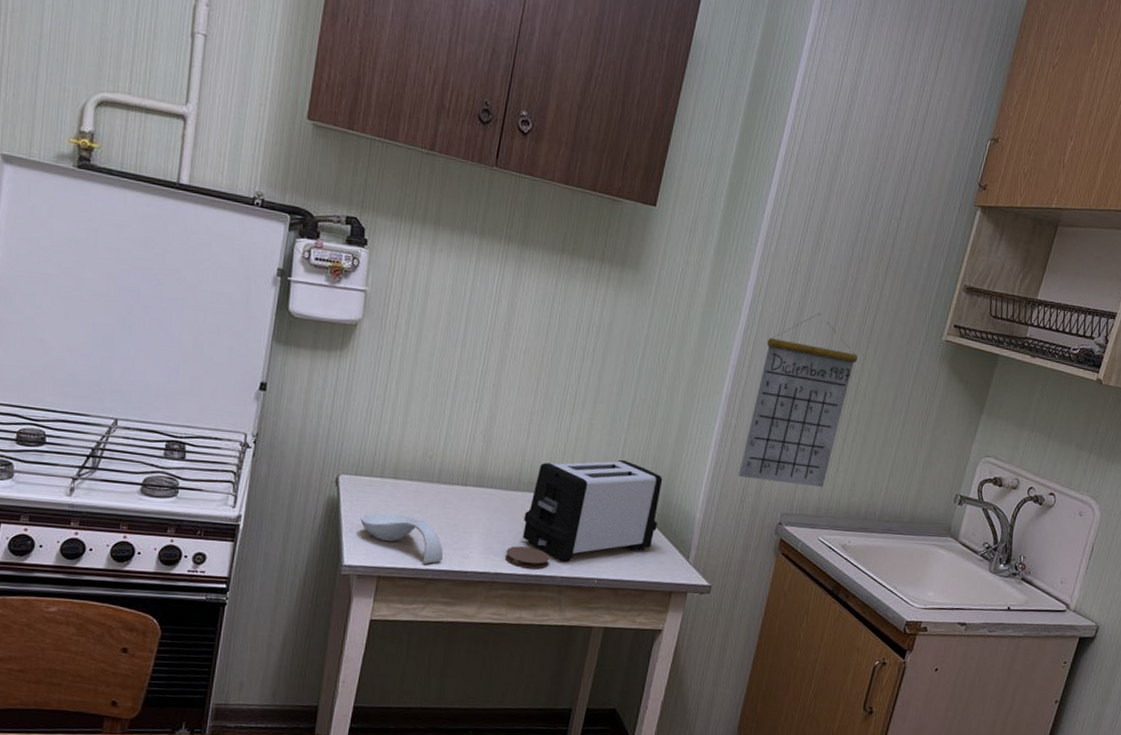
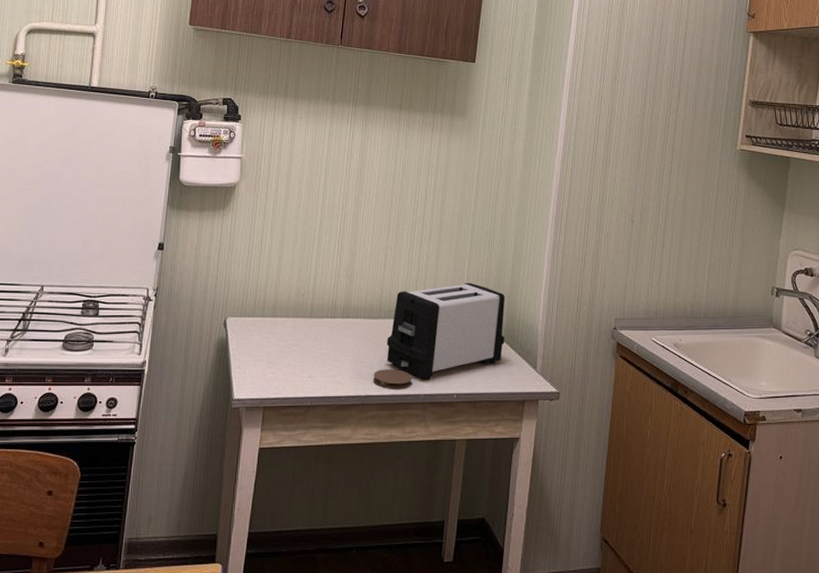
spoon rest: present [360,512,443,564] -> none [246,347,319,393]
calendar: present [738,313,858,488] -> none [572,137,664,292]

